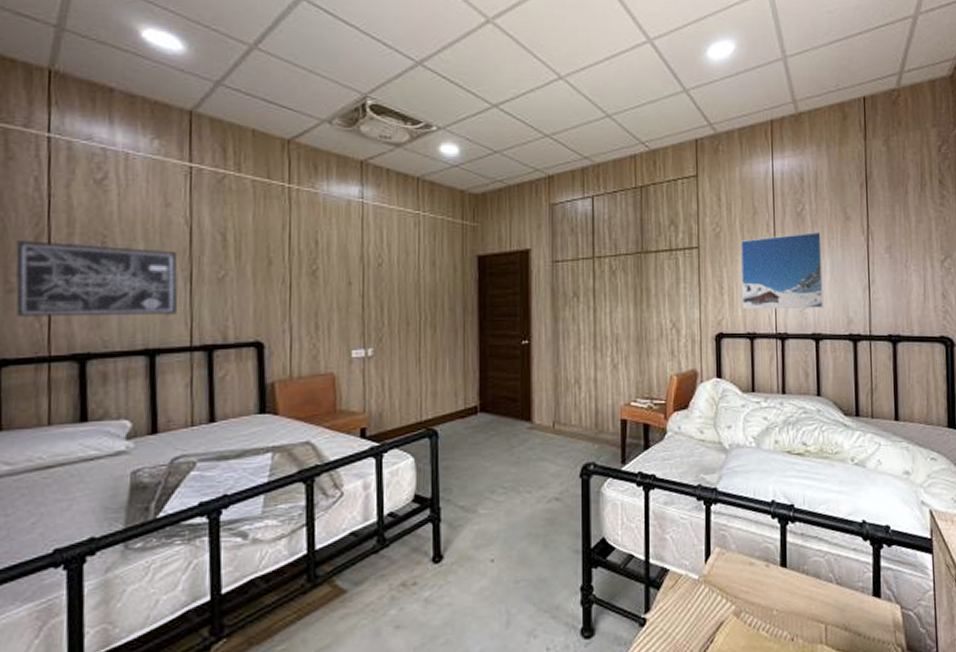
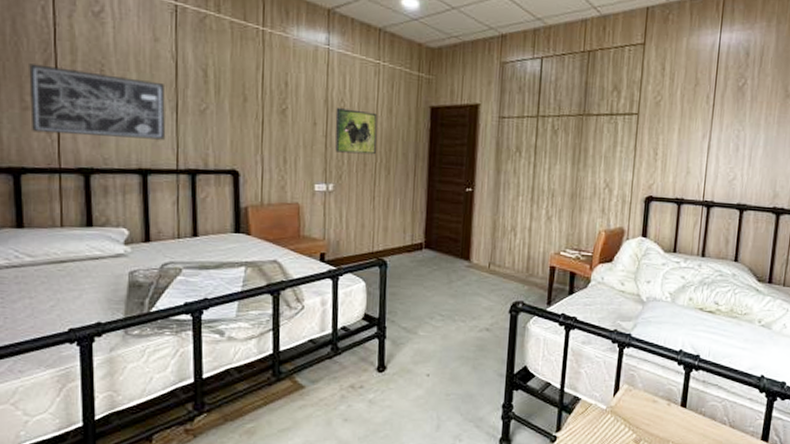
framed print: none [373,265,420,313] -> present [335,108,378,155]
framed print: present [740,232,824,310] -> none [674,107,759,181]

